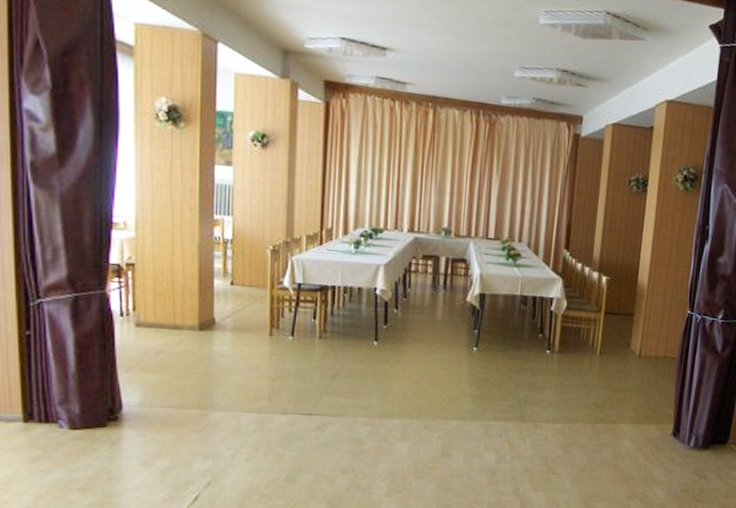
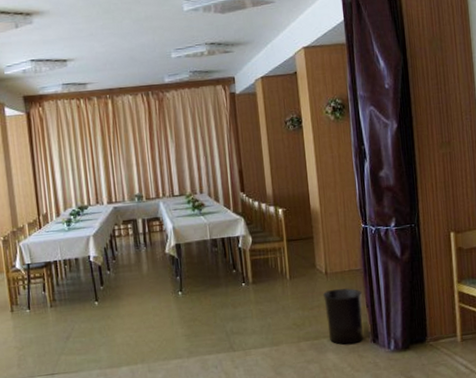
waste bin: none [629,373,674,435] -> present [322,288,363,345]

